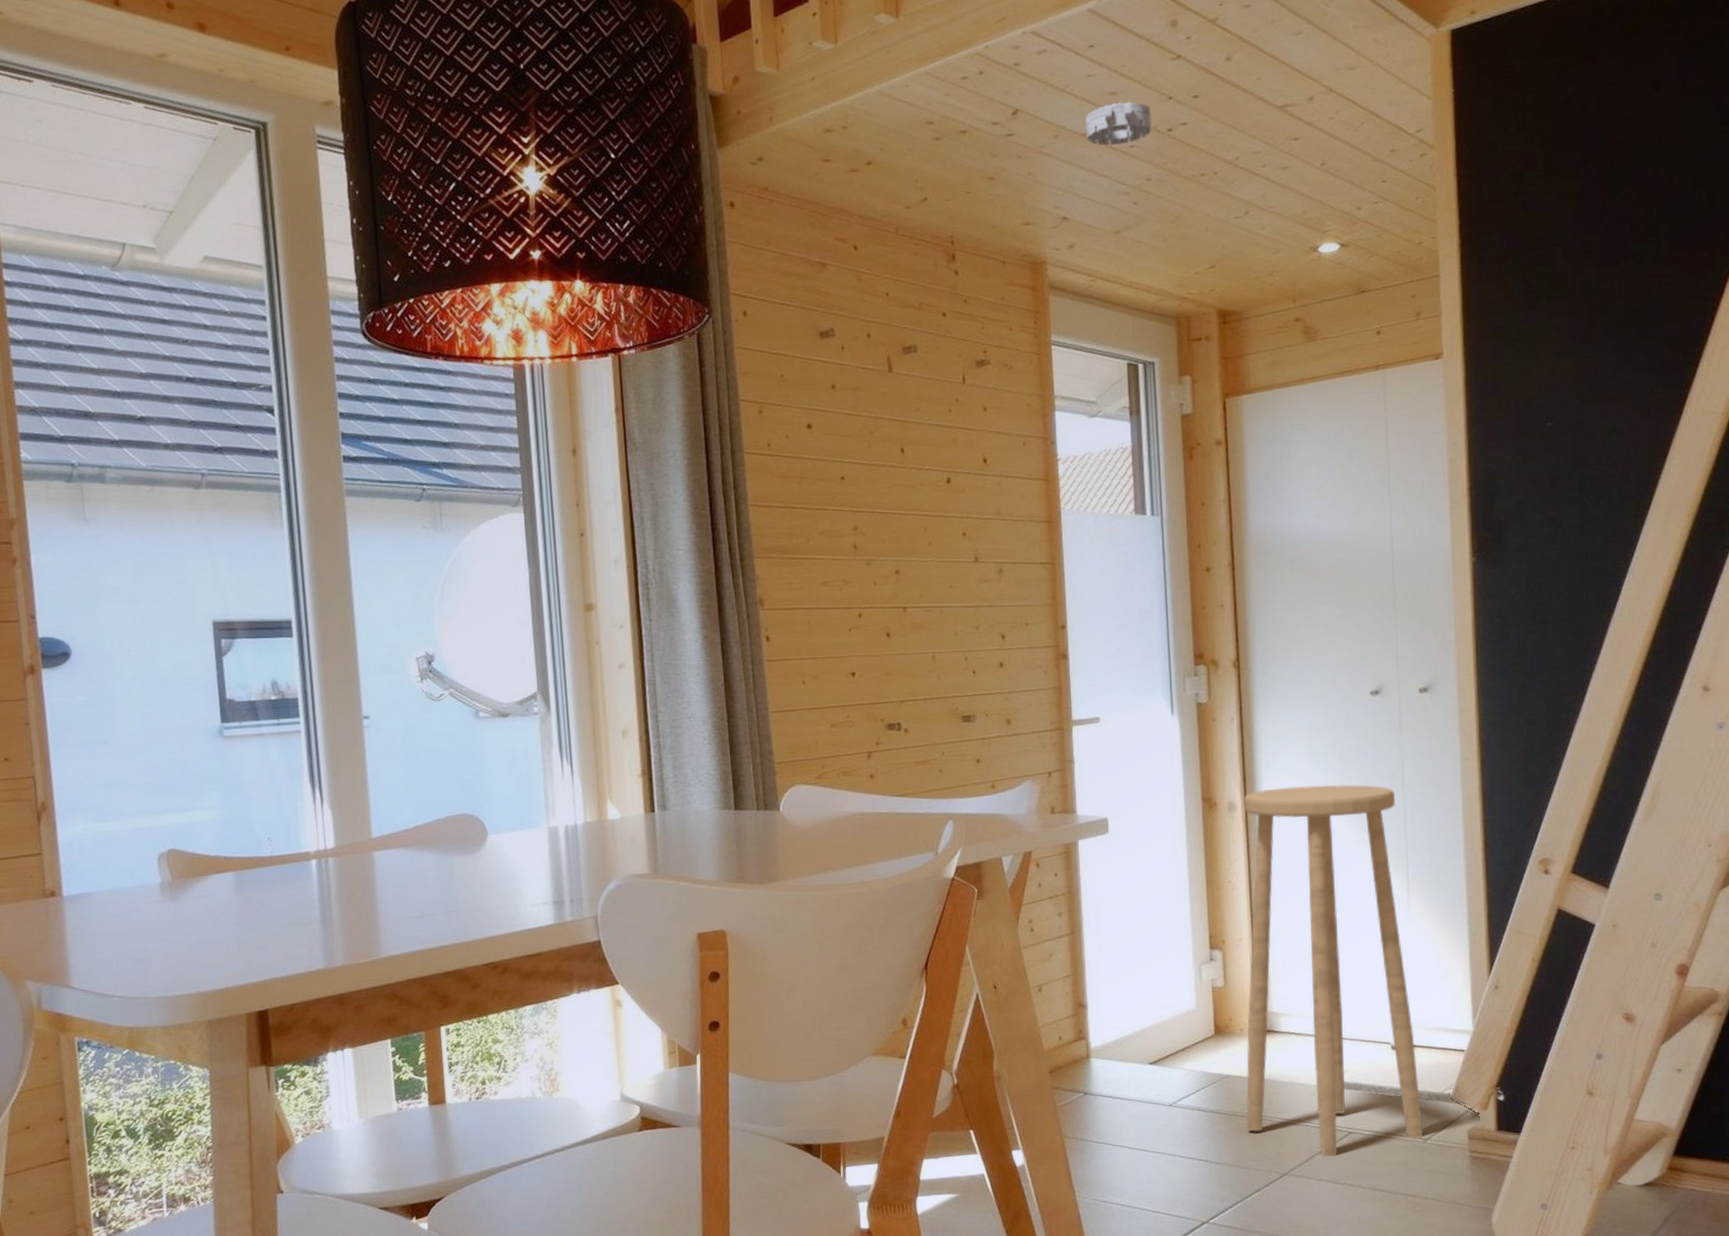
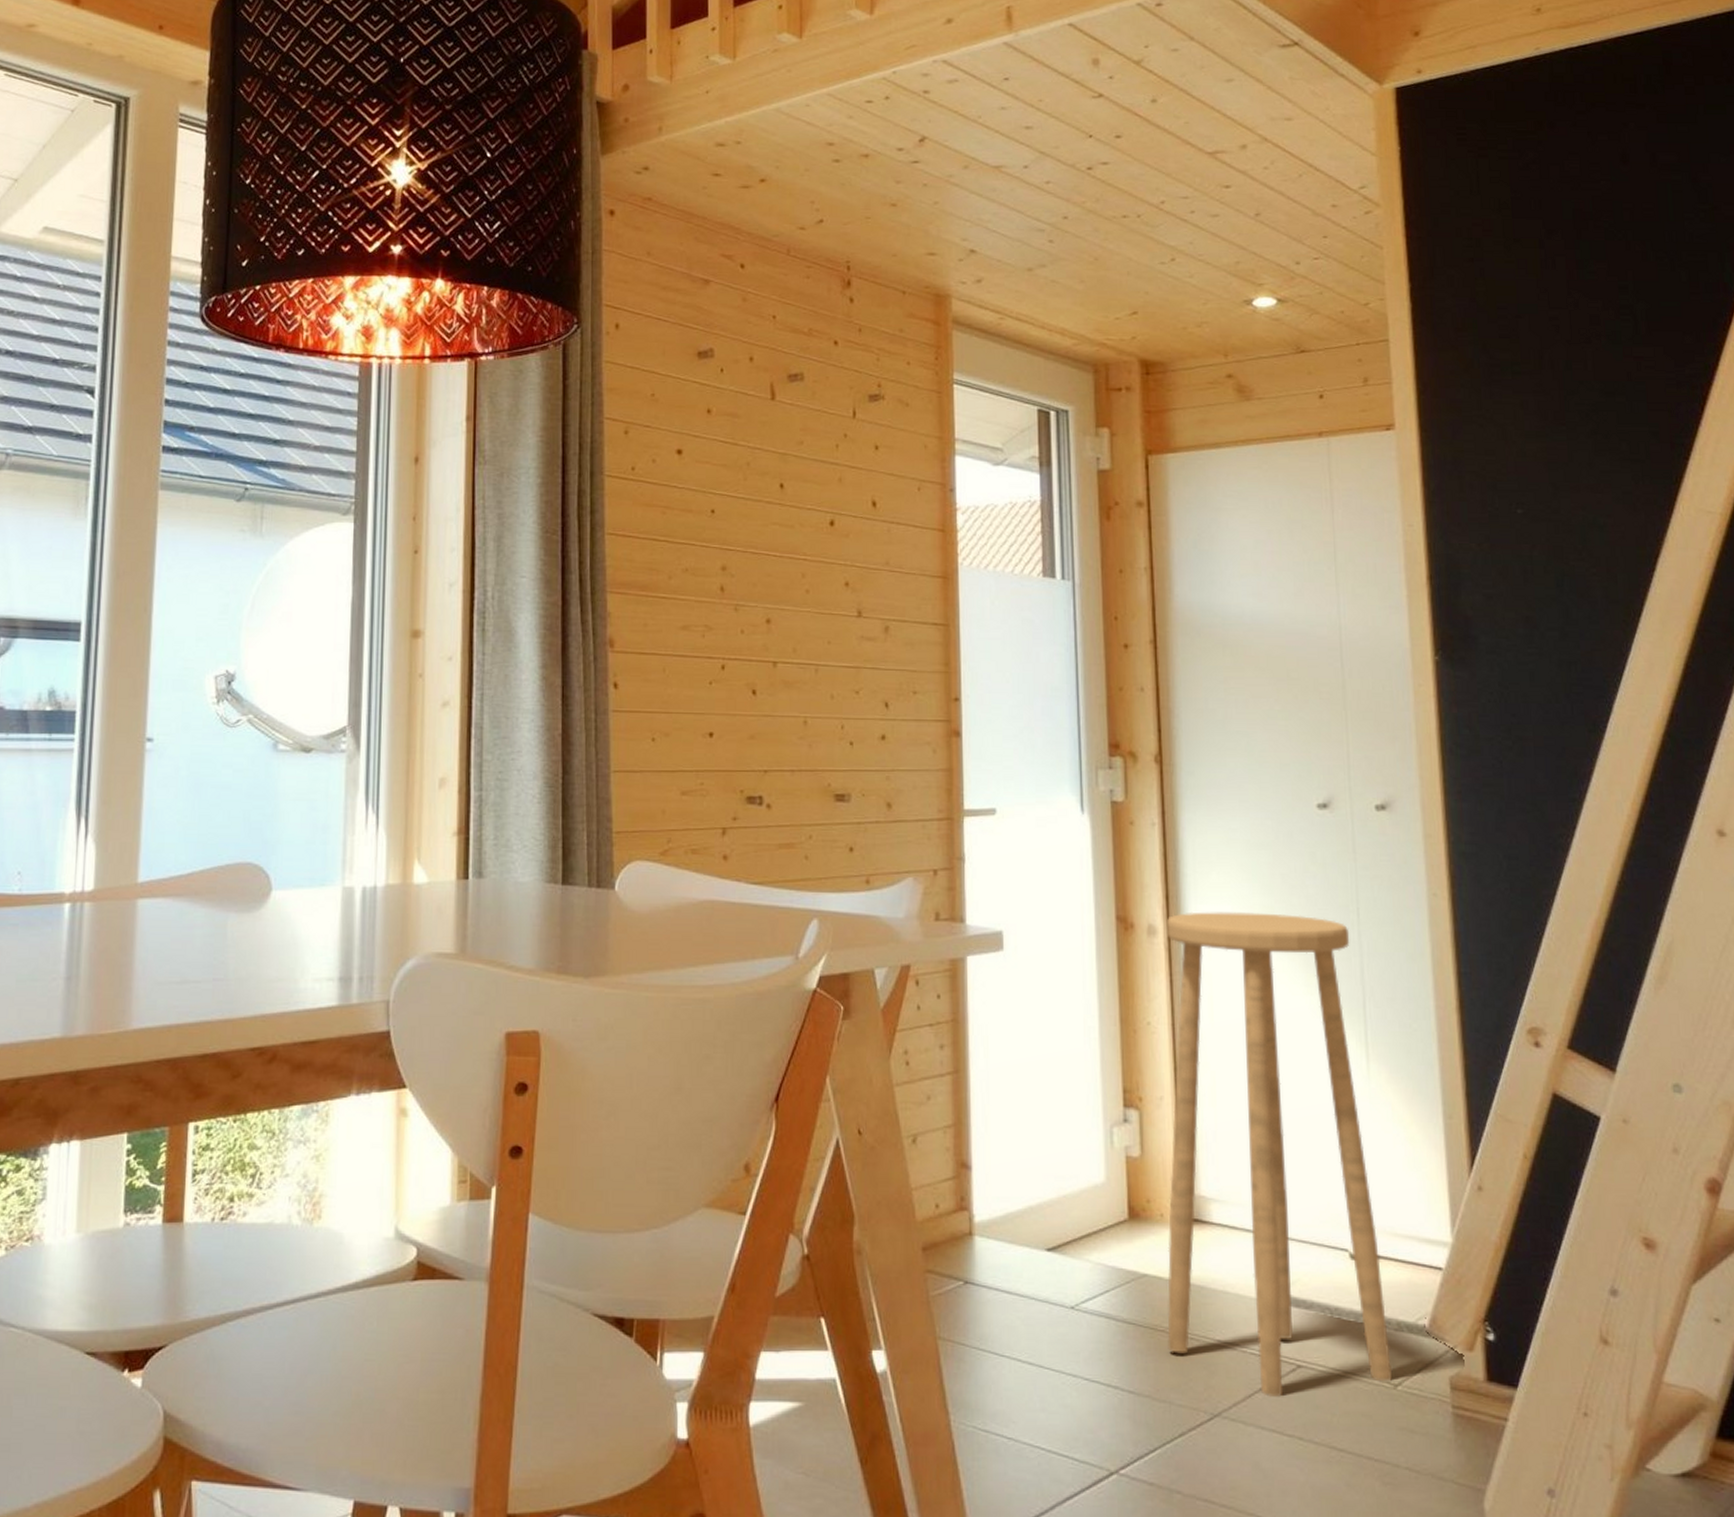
smoke detector: present [1086,101,1152,146] -> none [998,136,1070,180]

